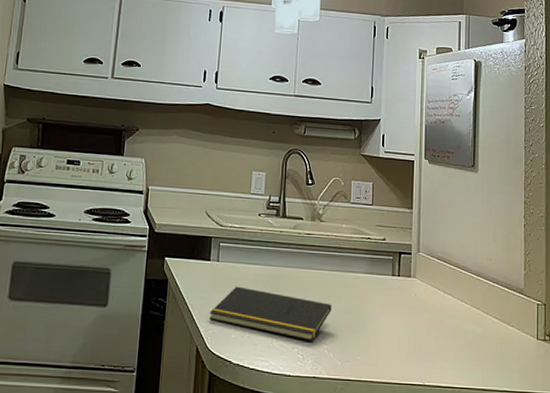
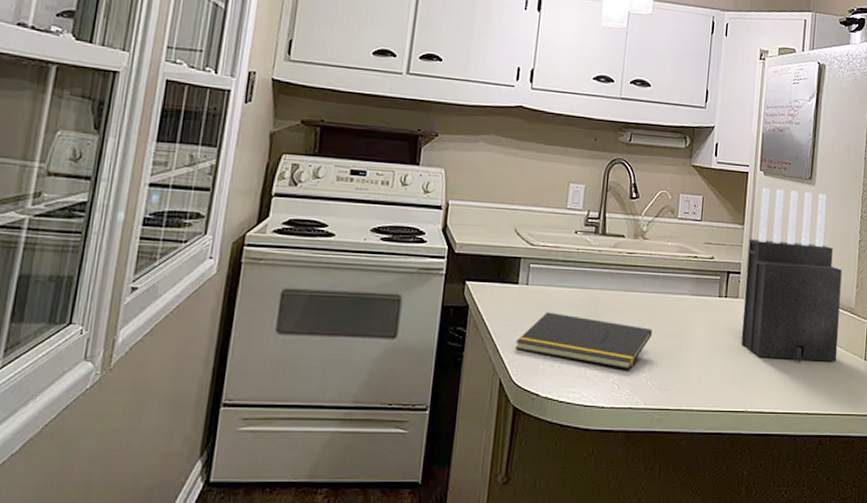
knife block: none [415,174,510,340] -> present [740,187,842,362]

